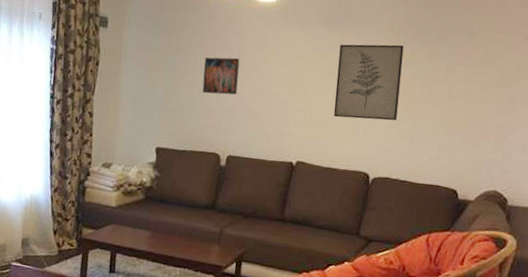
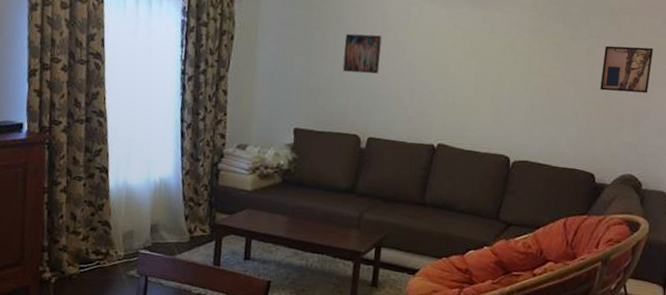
wall art: present [334,44,404,121] -> none [476,23,547,103]
wall art: none [460,63,516,110] -> present [600,45,654,94]

